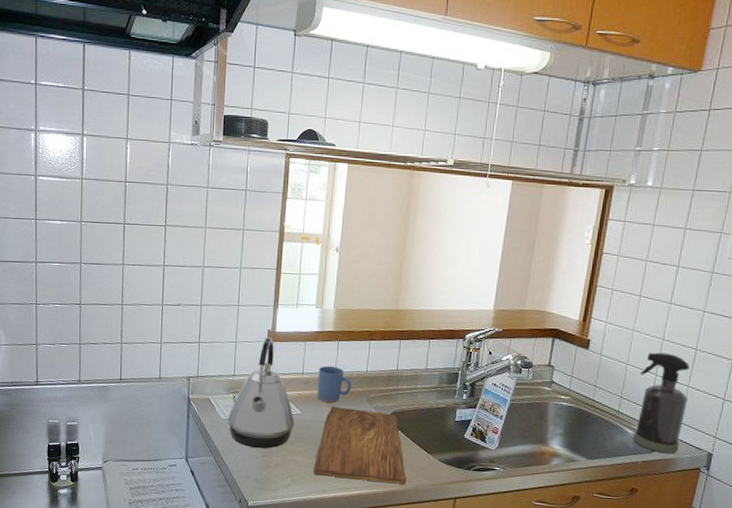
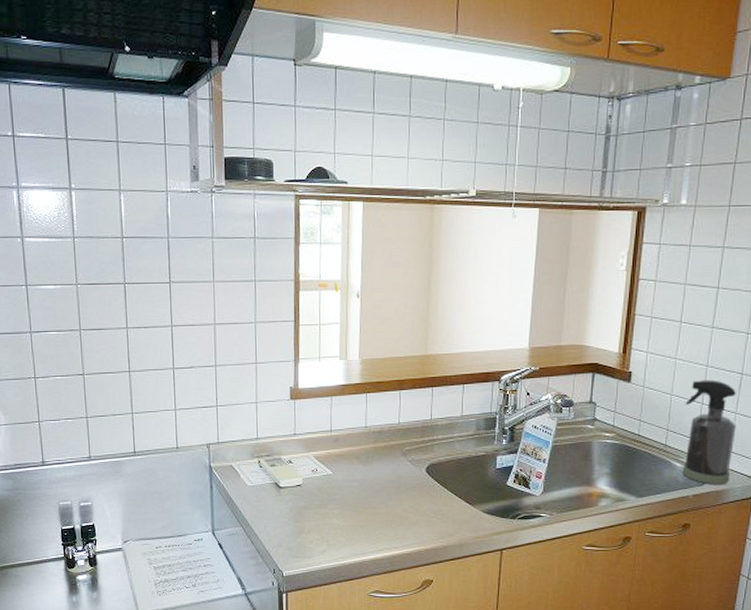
kettle: present [228,337,295,449] -> none [254,394,327,514]
cutting board: present [314,406,407,485] -> none [350,463,449,540]
mug: present [317,365,352,403] -> none [347,420,385,459]

